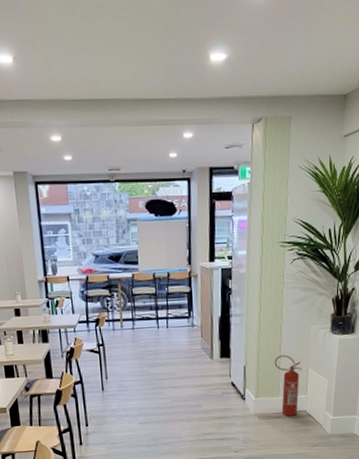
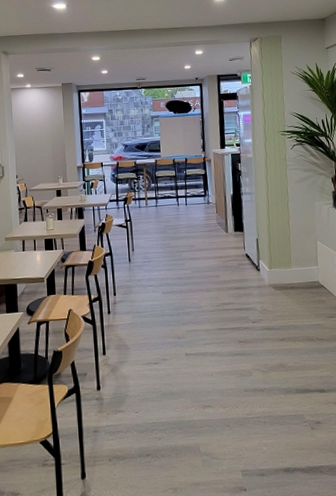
fire extinguisher: present [274,354,302,416] -> none [284,228,311,287]

